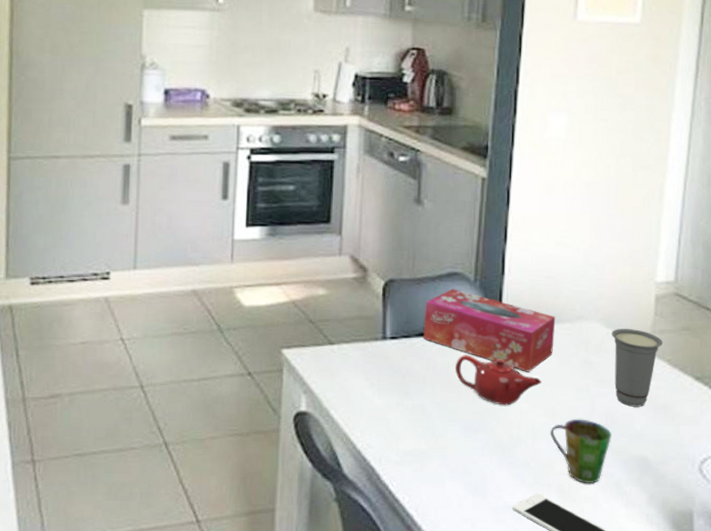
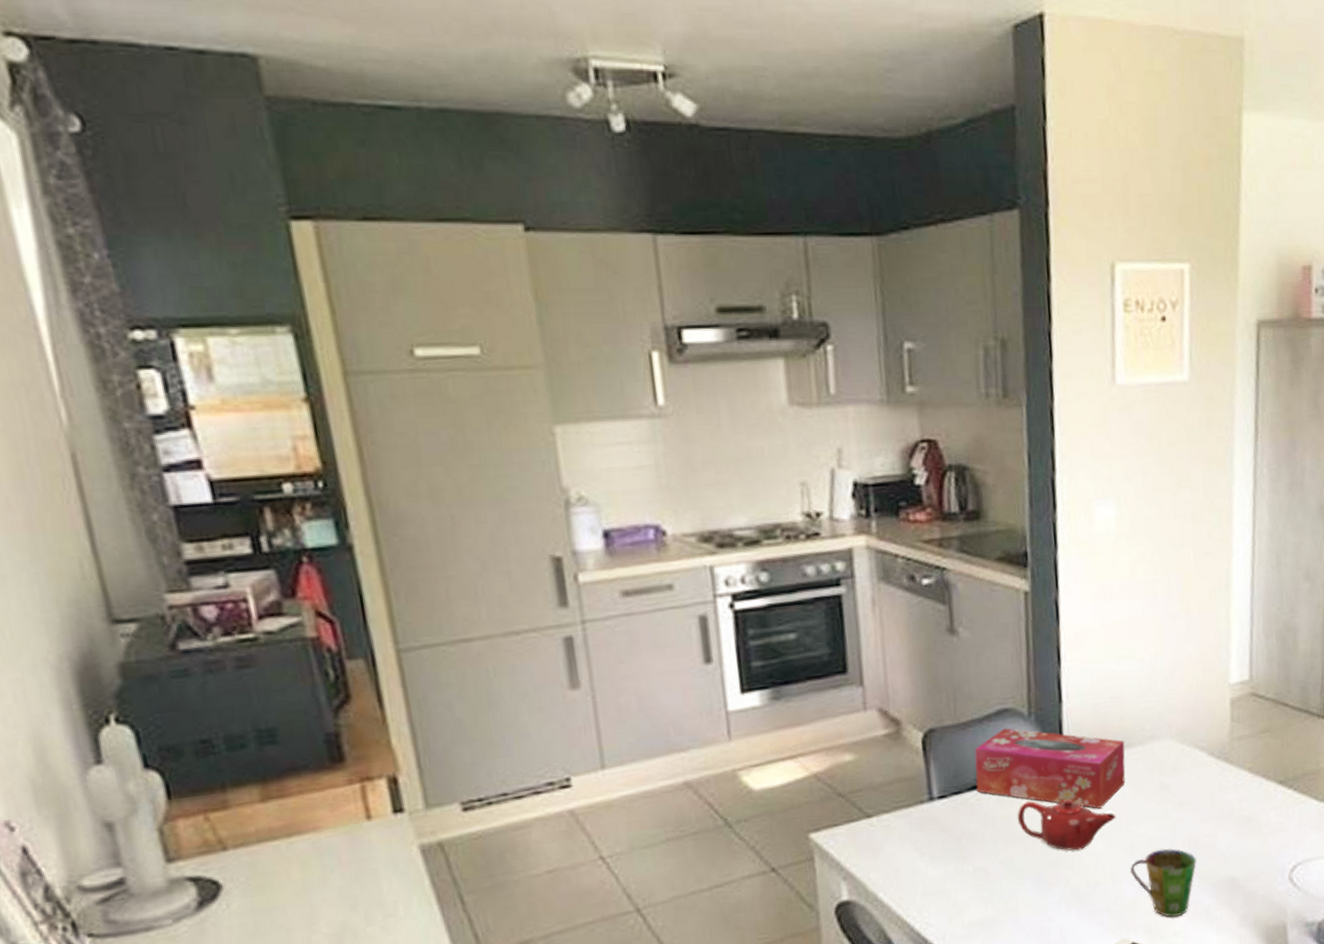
cup: present [611,329,663,407] -> none [1186,740,1243,826]

